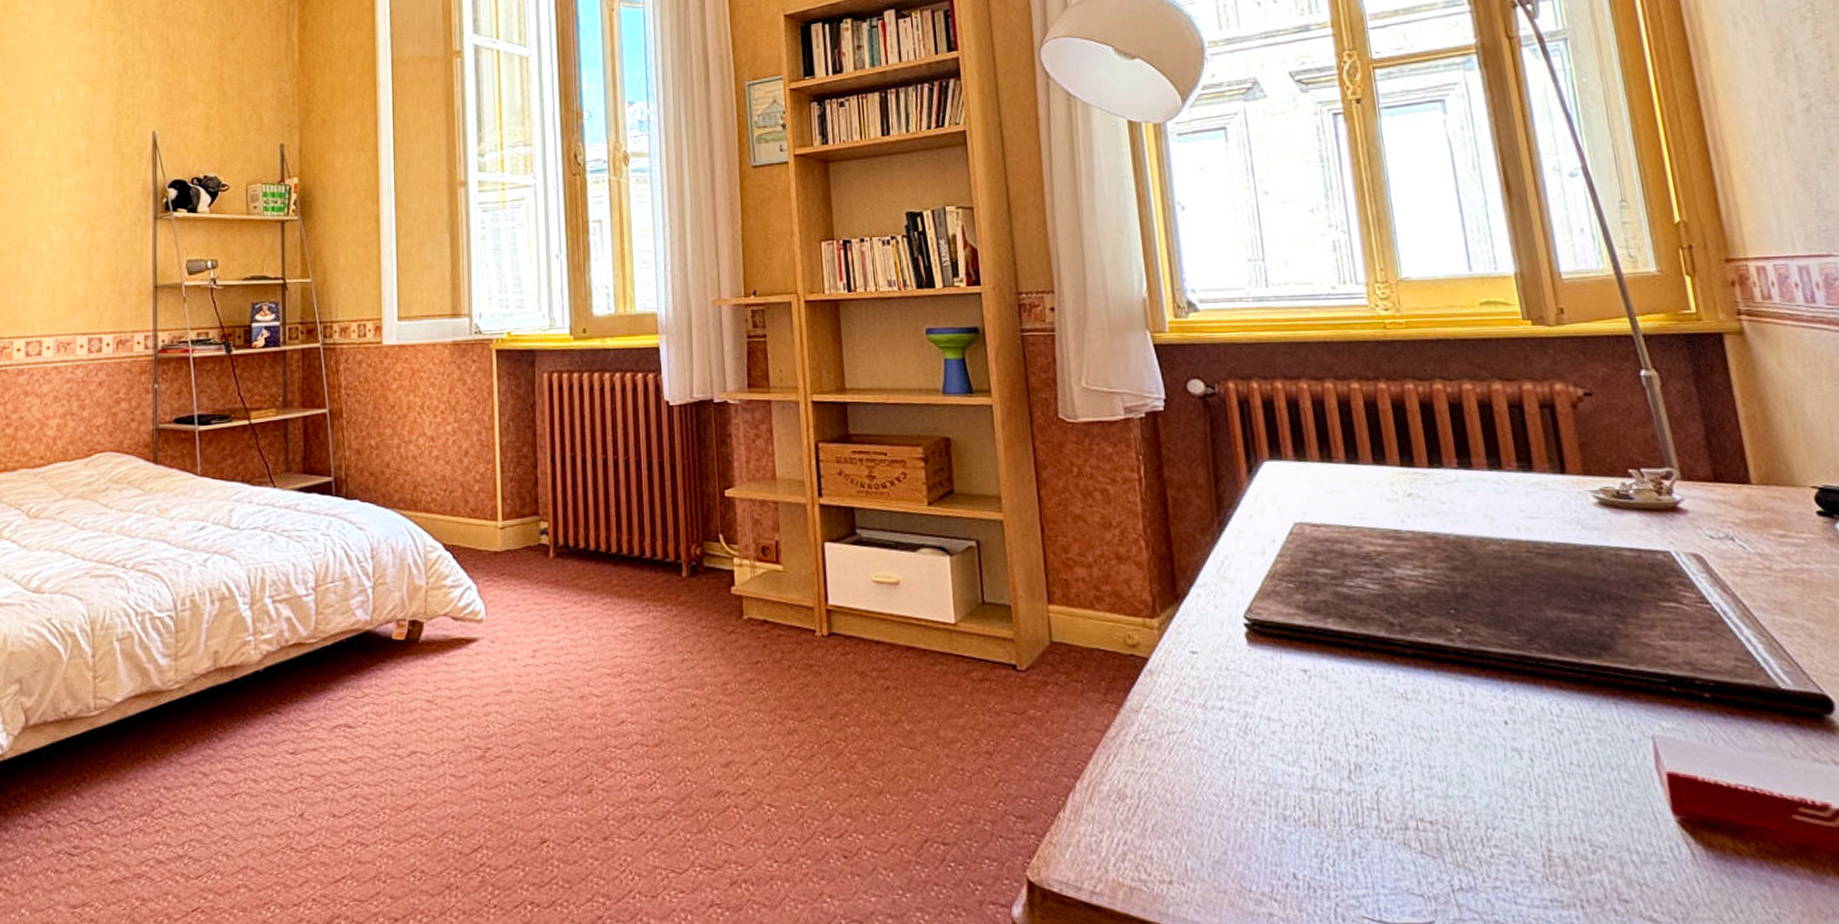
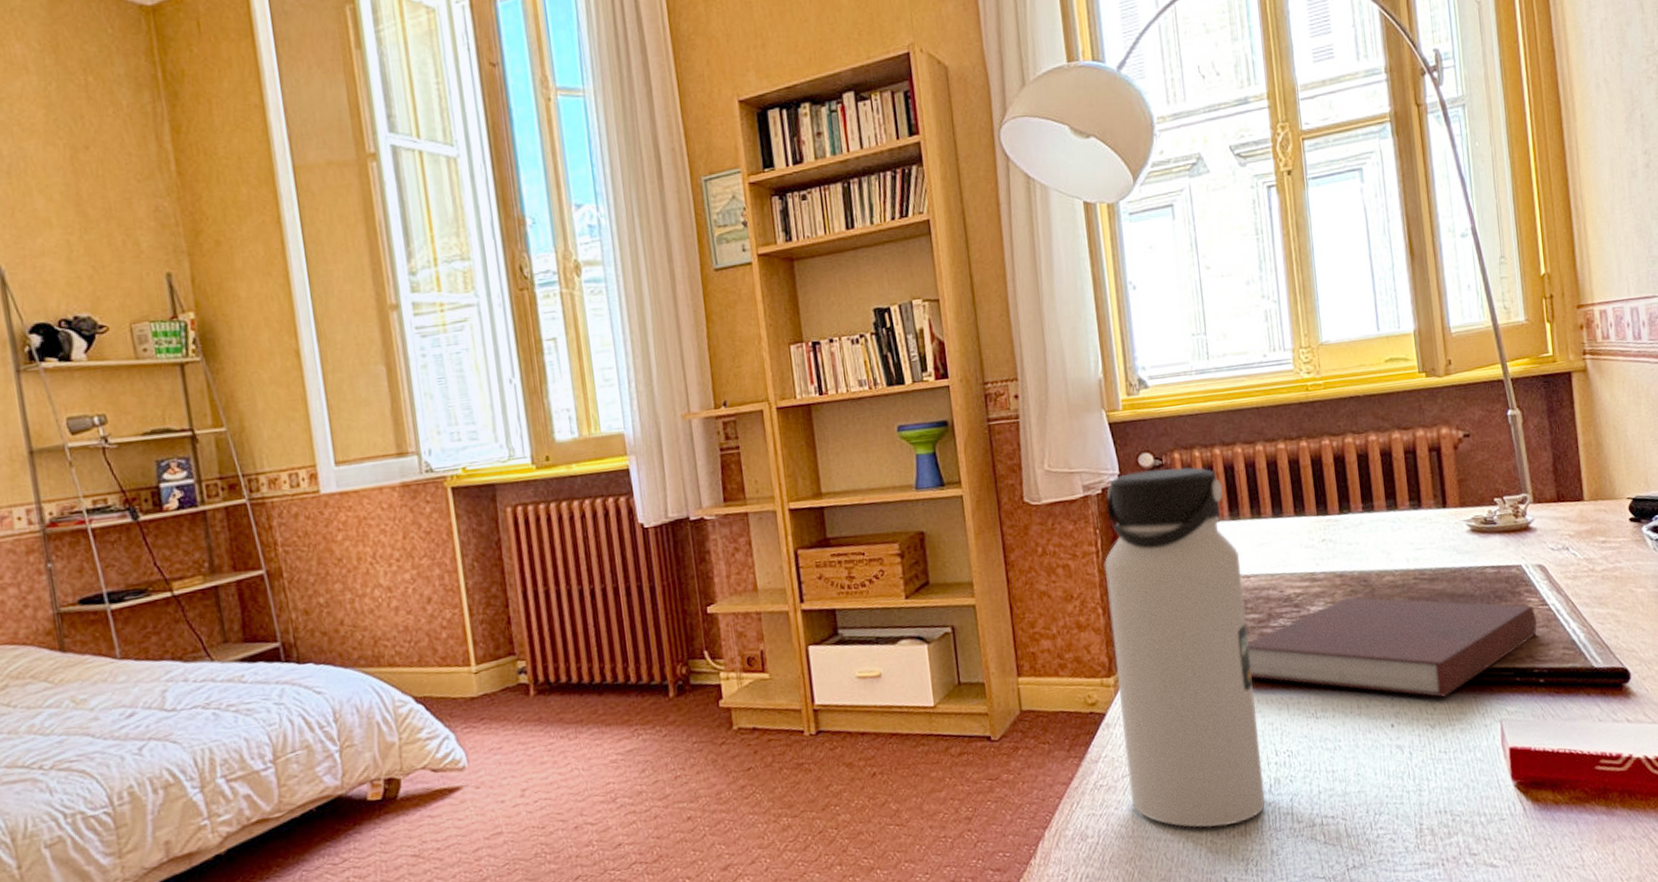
water bottle: none [1147,398,1344,812] -> present [1104,466,1265,828]
notebook: none [1318,562,1696,697] -> present [1247,596,1537,697]

